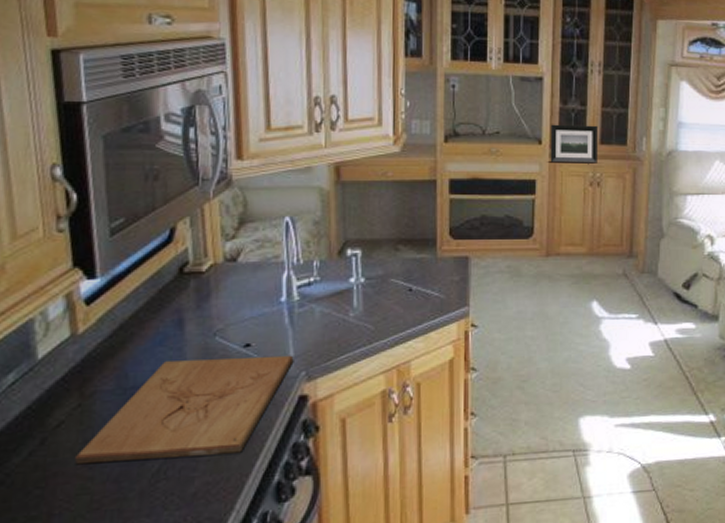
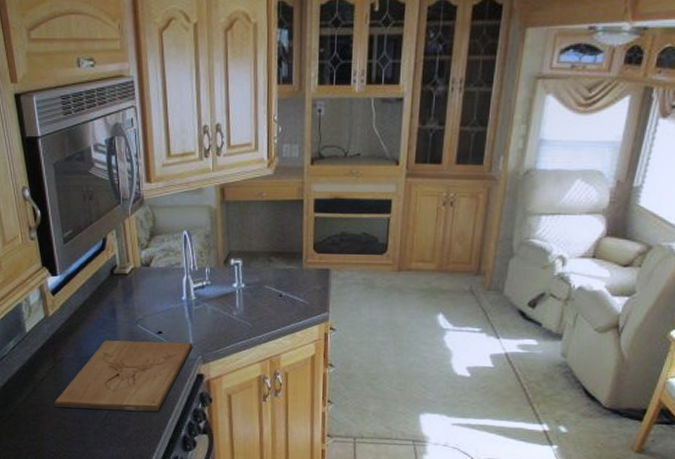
picture frame: present [550,124,599,164] -> none [406,145,456,183]

